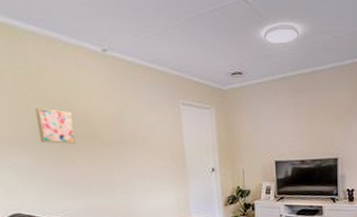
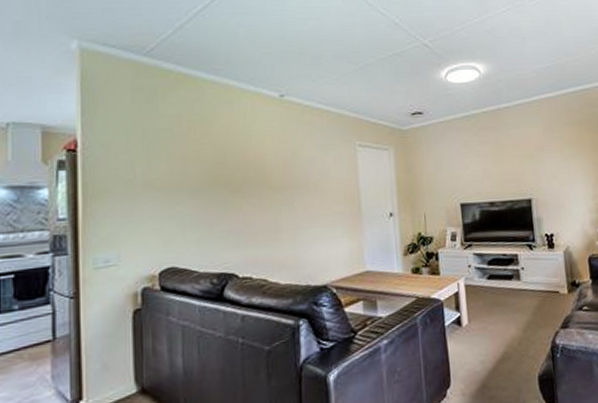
wall art: present [35,107,77,144] -> none [206,153,245,190]

